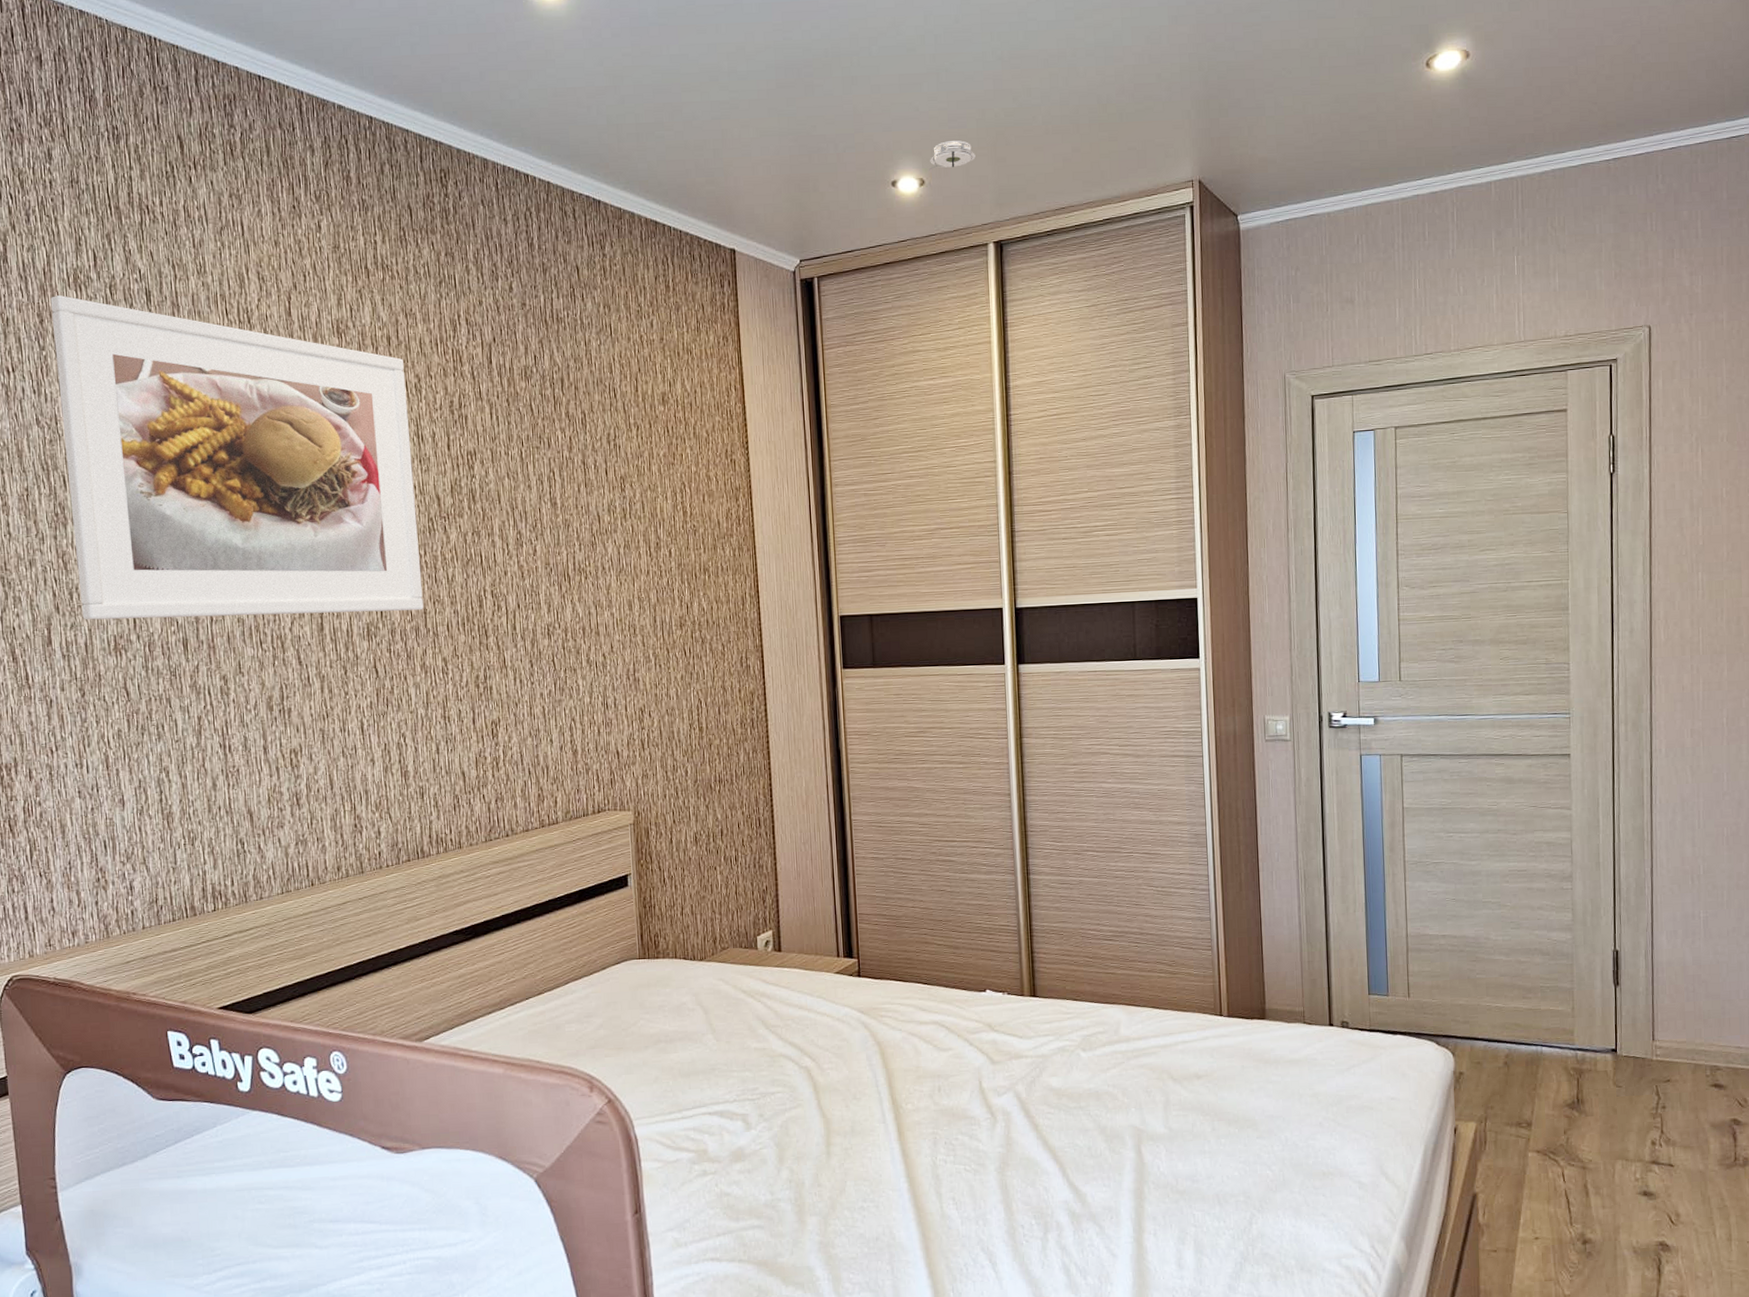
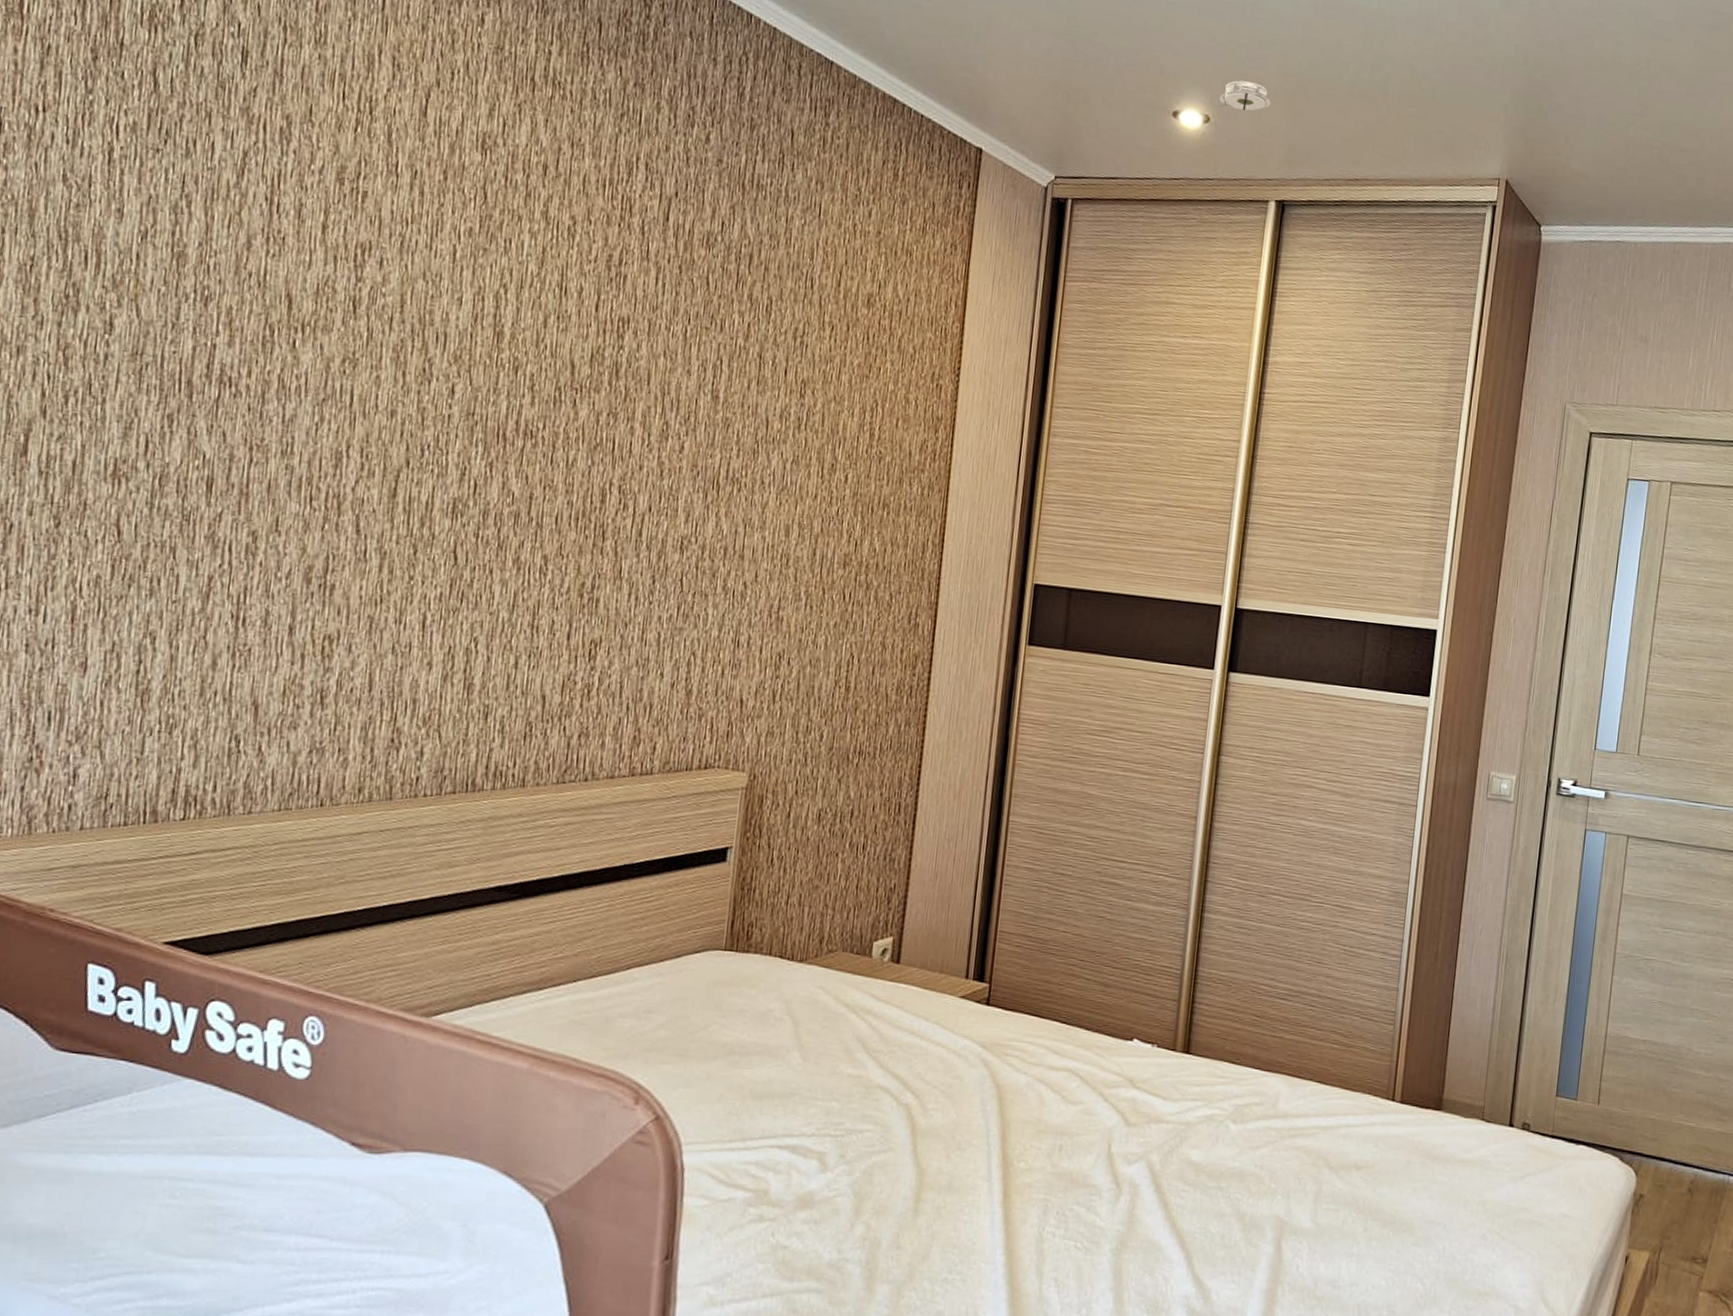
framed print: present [50,294,424,620] -> none [76,31,559,494]

